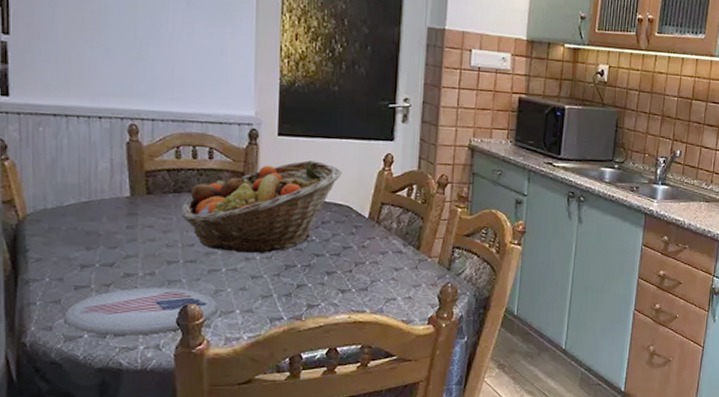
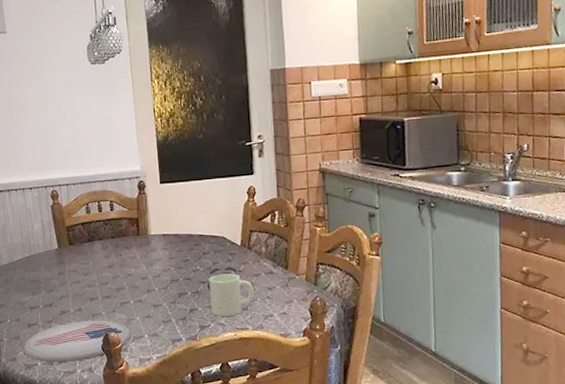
fruit basket: present [181,160,343,254] -> none [95,201,215,286]
mug: none [322,240,377,296] -> present [207,266,254,317]

